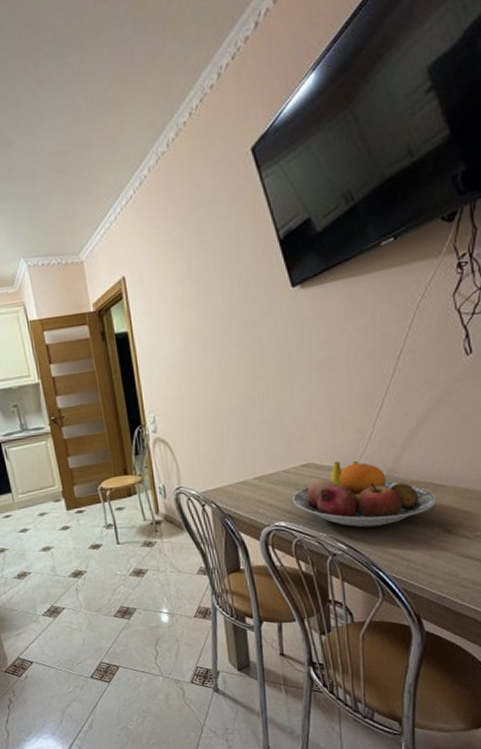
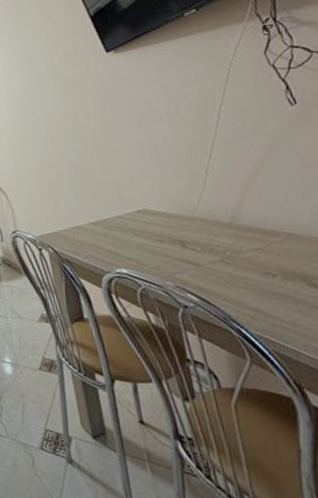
fruit bowl: present [293,461,437,528] -> none [131,208,293,278]

